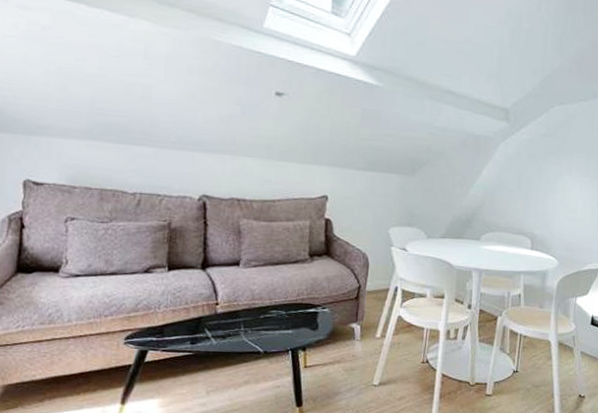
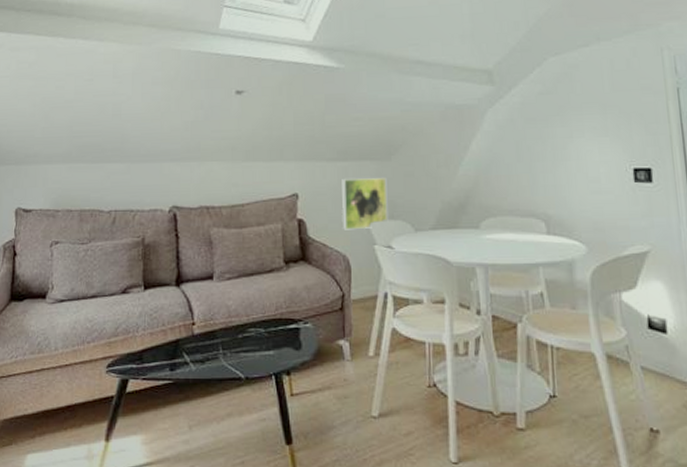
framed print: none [366,187,409,233] -> present [342,178,388,230]

